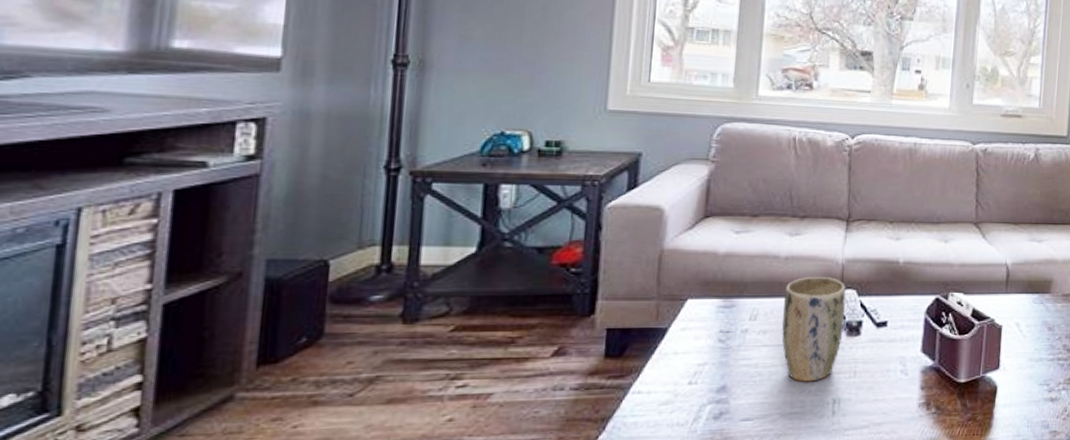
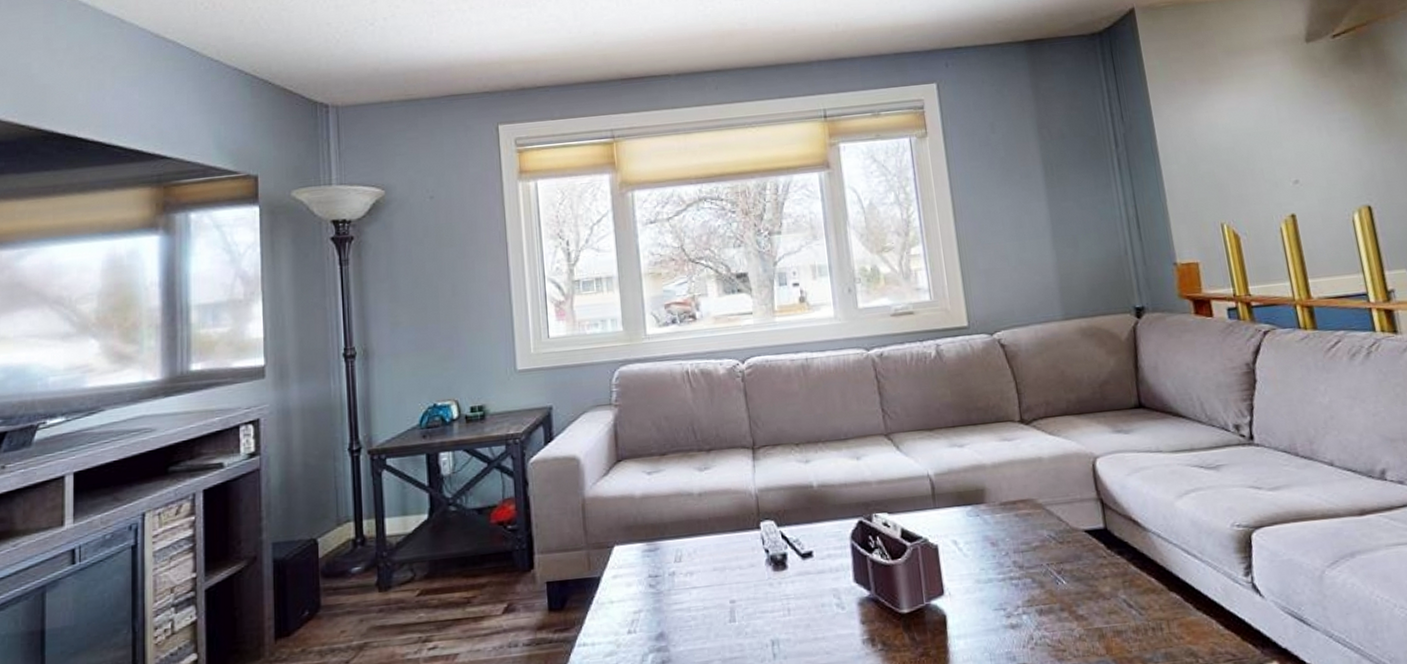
plant pot: present [782,276,846,382] -> none [704,509,769,624]

